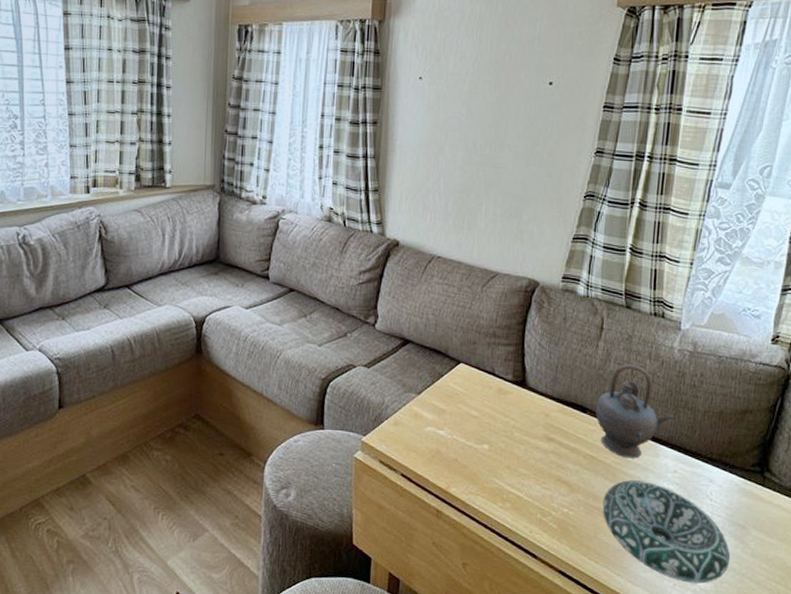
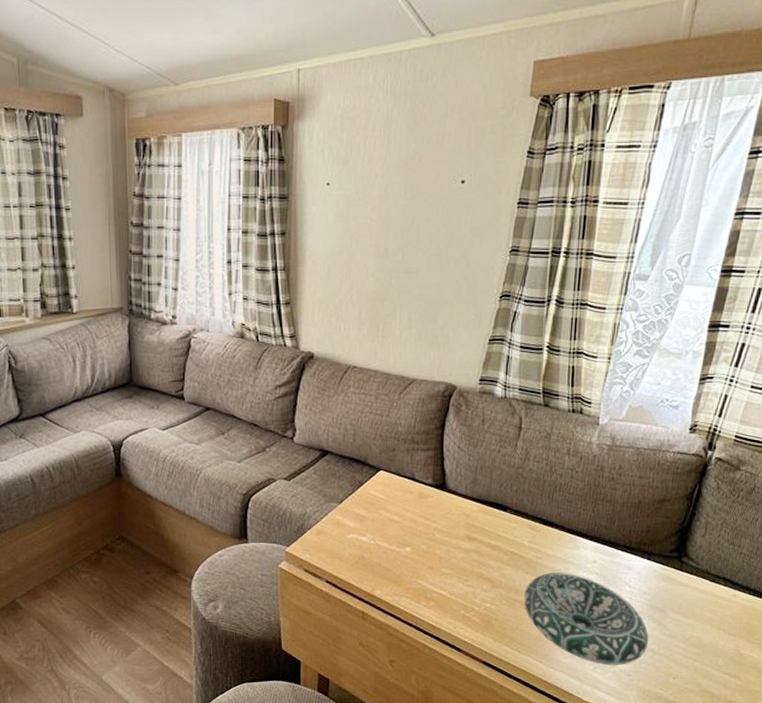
teapot: present [596,364,674,459] -> none [516,461,593,552]

